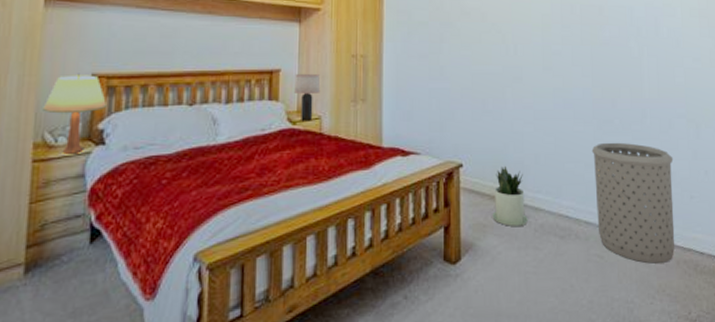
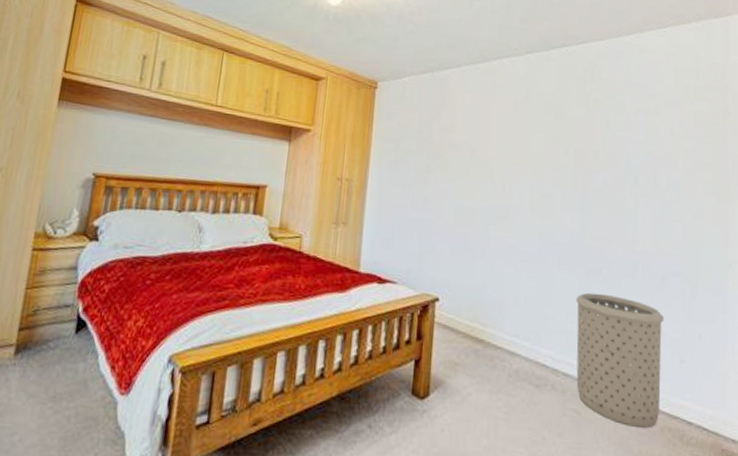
table lamp: present [42,73,108,154] -> none [46,171,104,247]
table lamp: present [294,74,321,121] -> none [278,191,304,239]
planter: present [492,165,529,227] -> none [465,304,504,370]

